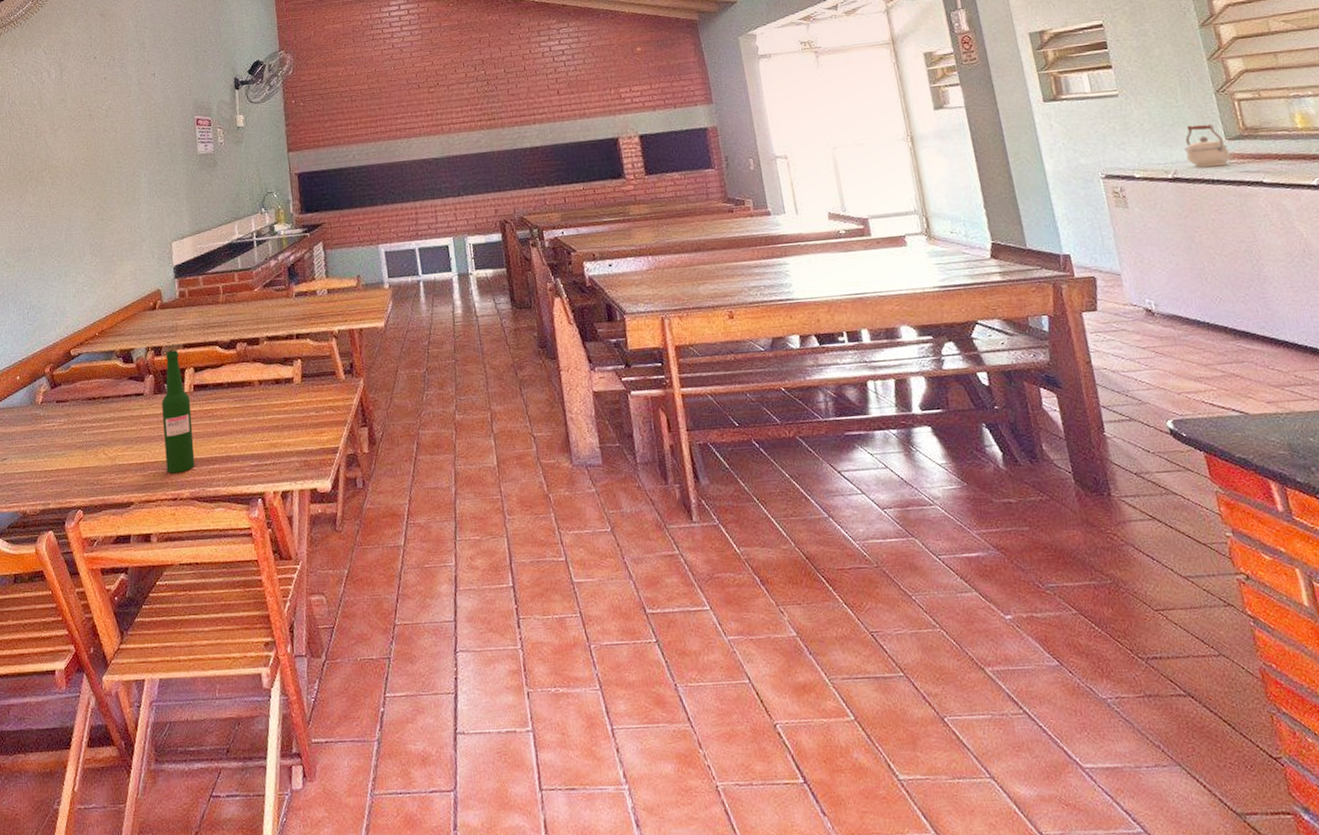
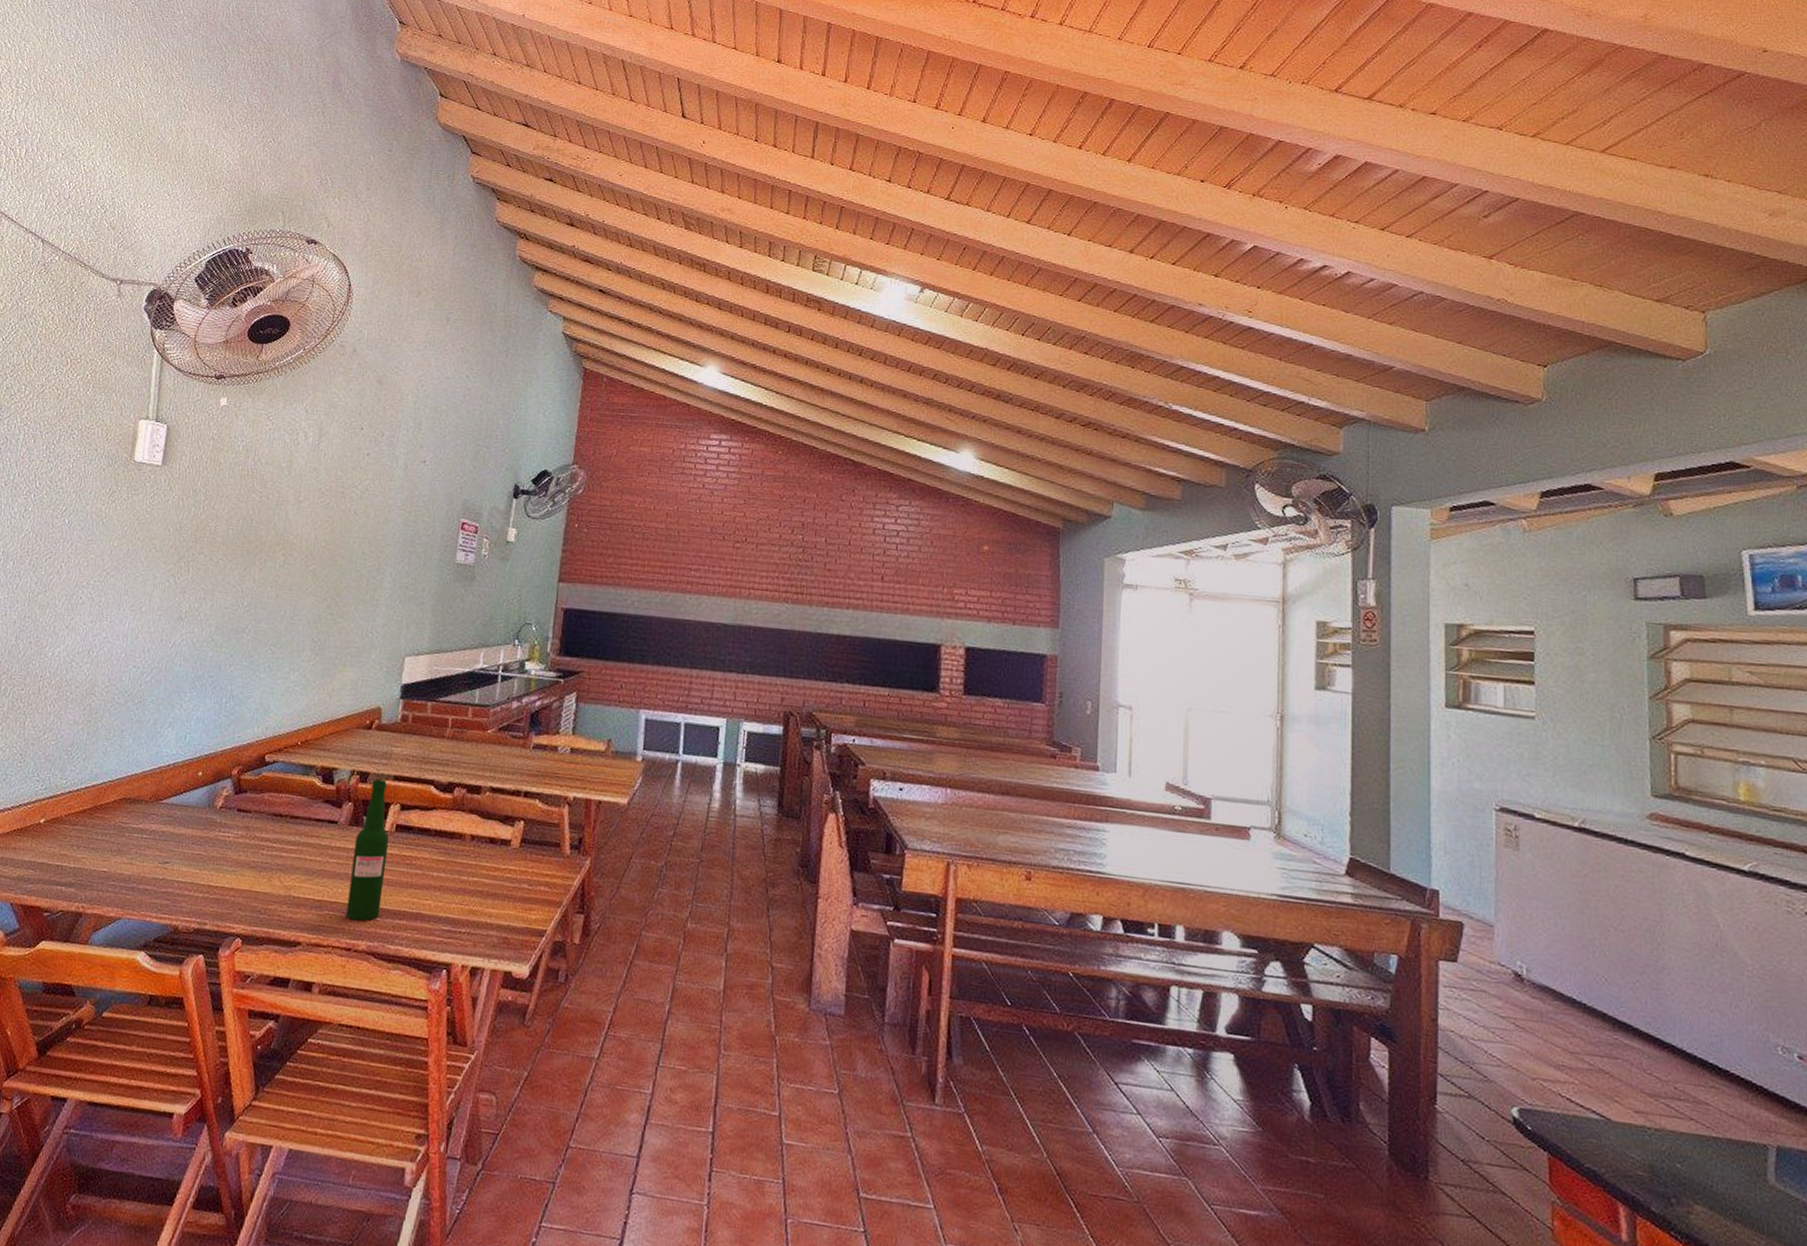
kettle: present [1183,124,1231,168] -> none [1599,770,1653,826]

